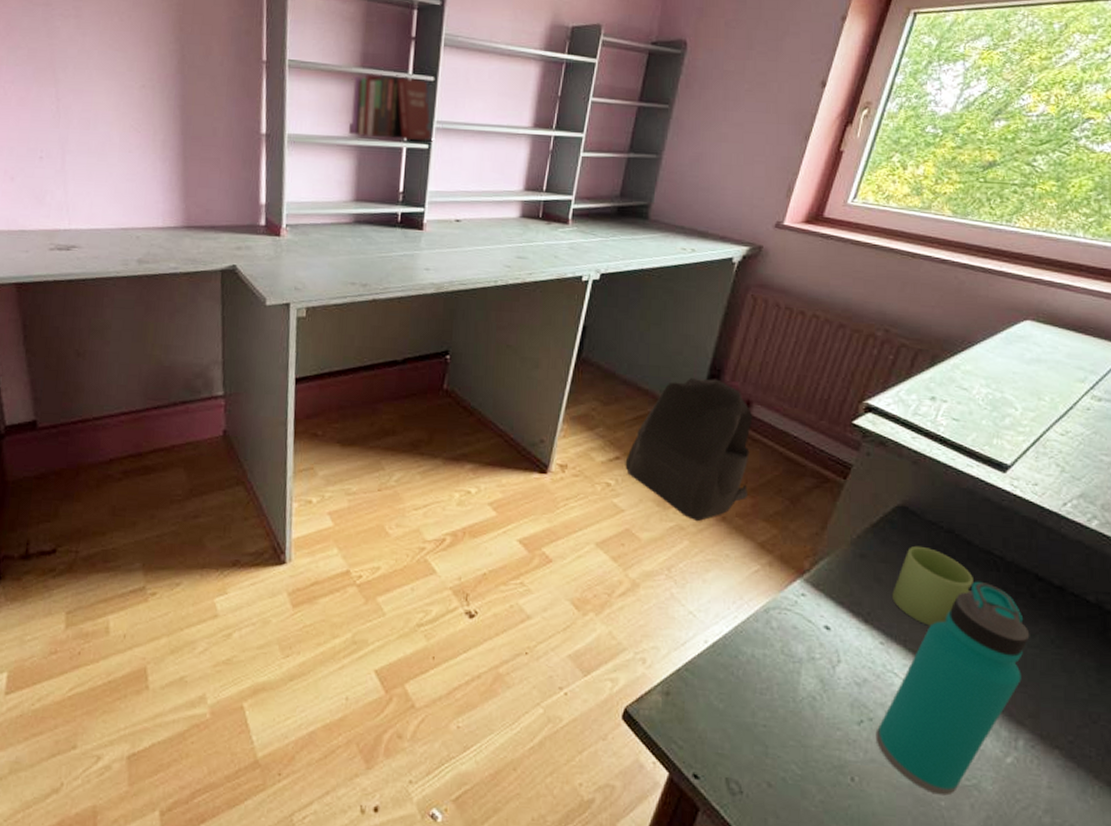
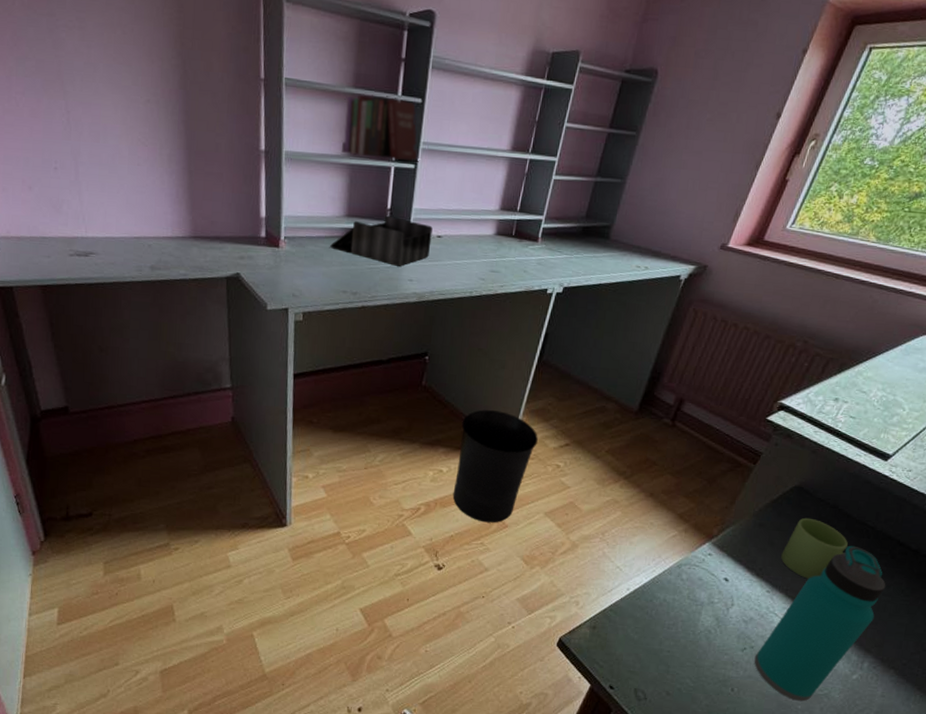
desk organizer: none [337,200,450,254] -> present [330,216,433,266]
waste bin: none [484,417,582,557] -> present [453,409,538,523]
backpack: present [625,377,753,522] -> none [573,379,684,497]

